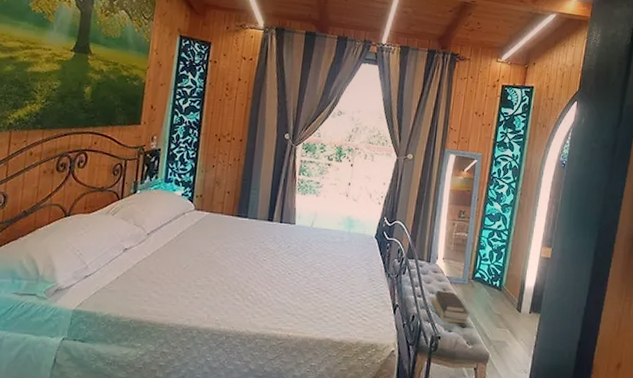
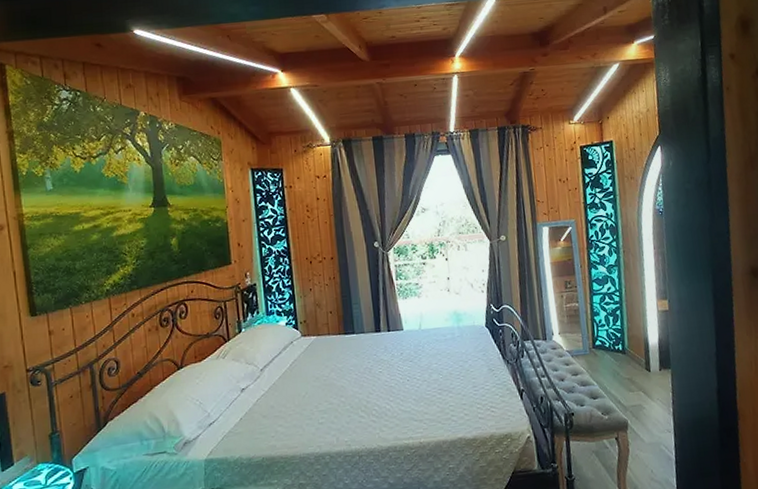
books: present [430,291,470,325] -> none [555,365,599,397]

